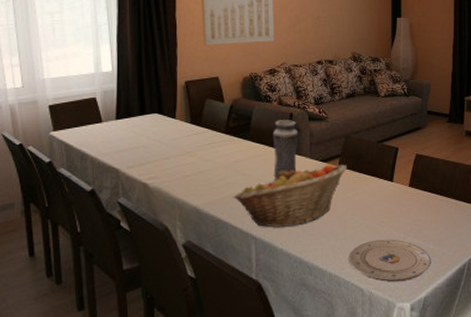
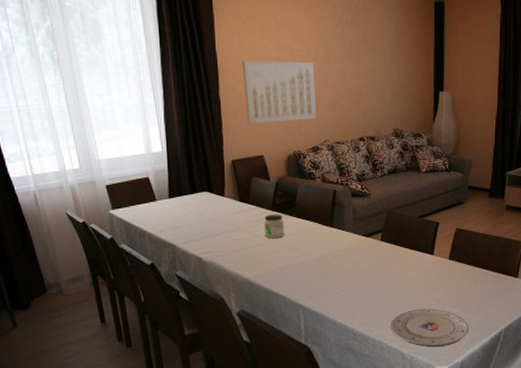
jar: none [217,137,238,164] -> present [264,214,285,239]
fruit basket: present [233,164,347,228] -> none [281,238,389,298]
vase: present [272,120,298,181] -> none [317,197,342,254]

